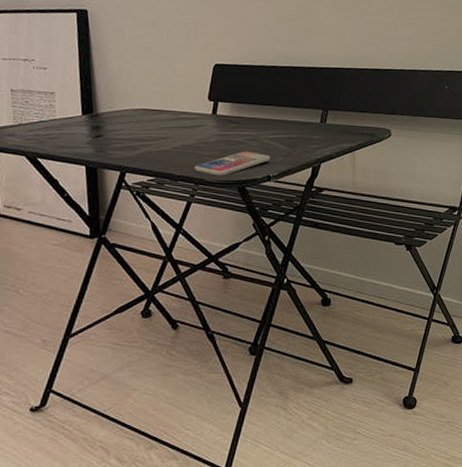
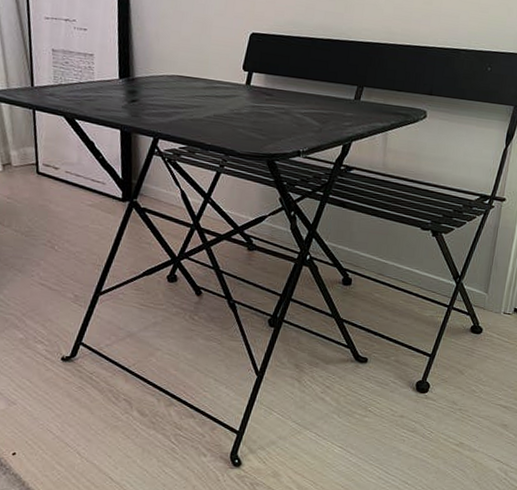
smartphone: present [194,151,271,176] -> none [225,124,302,149]

